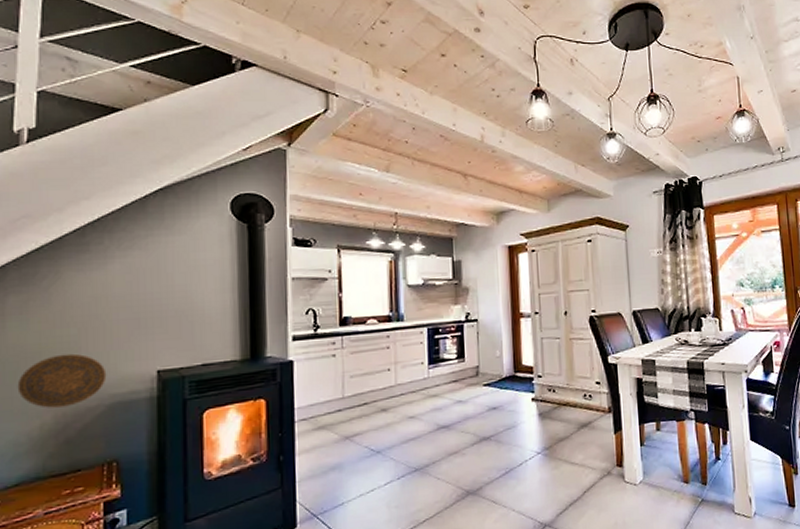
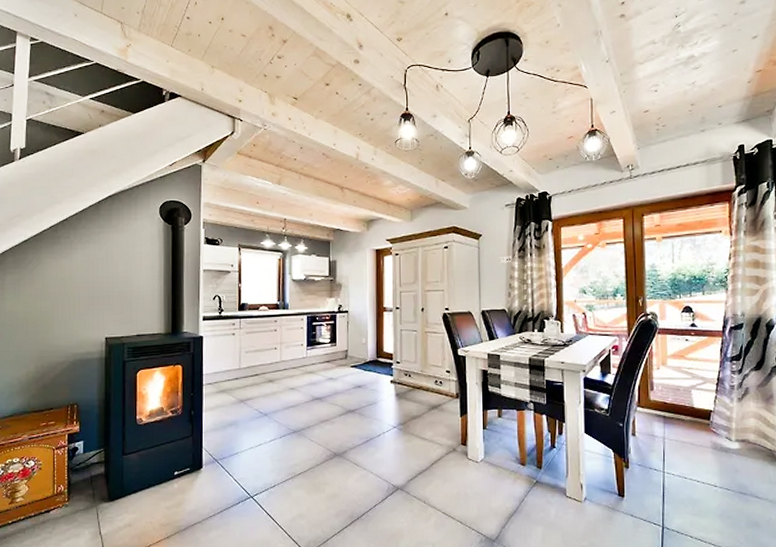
decorative plate: present [17,353,107,408] -> none [12,321,71,361]

